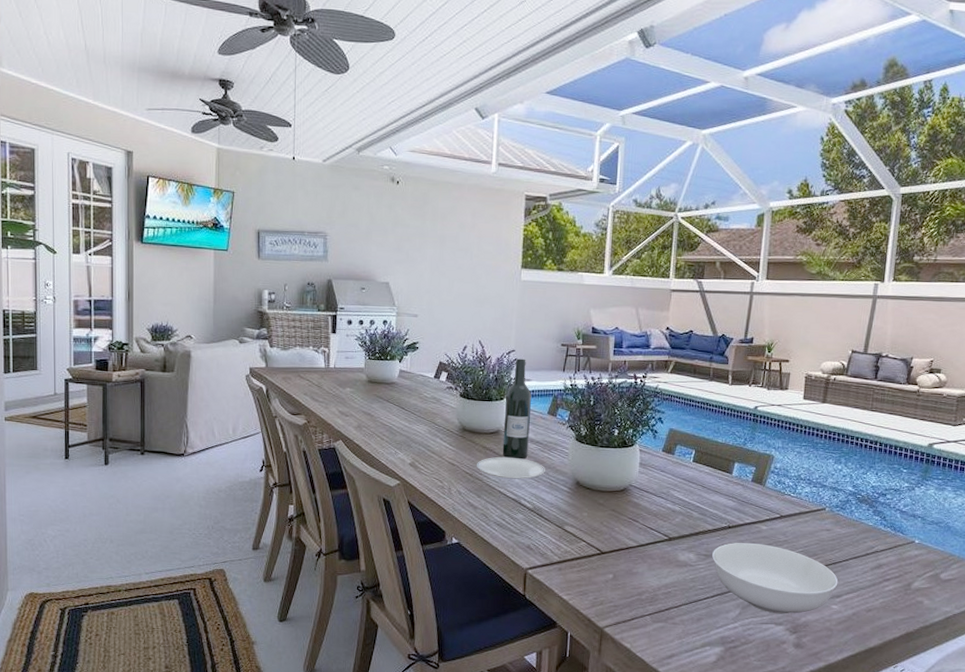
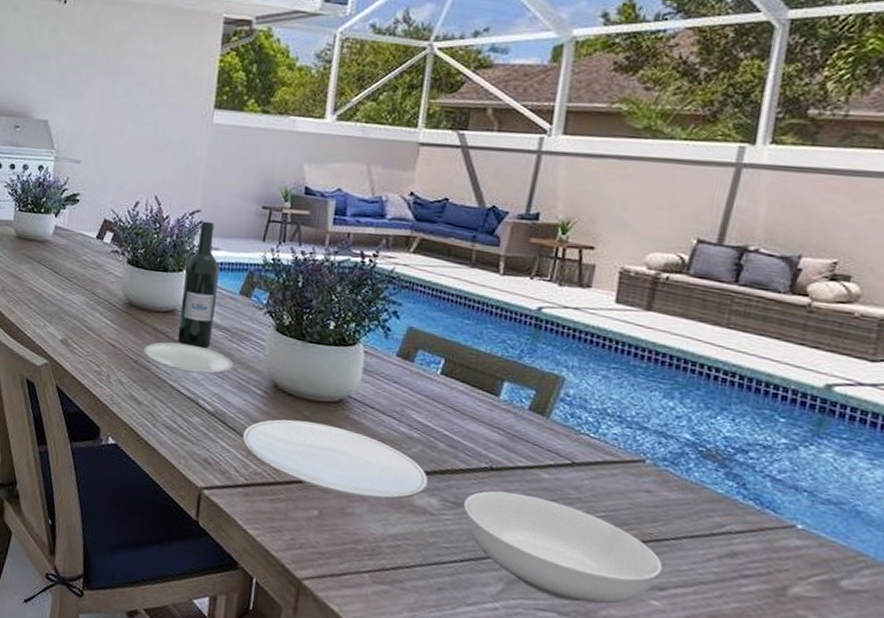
plate: none [555,507,688,560] -> present [243,419,429,500]

